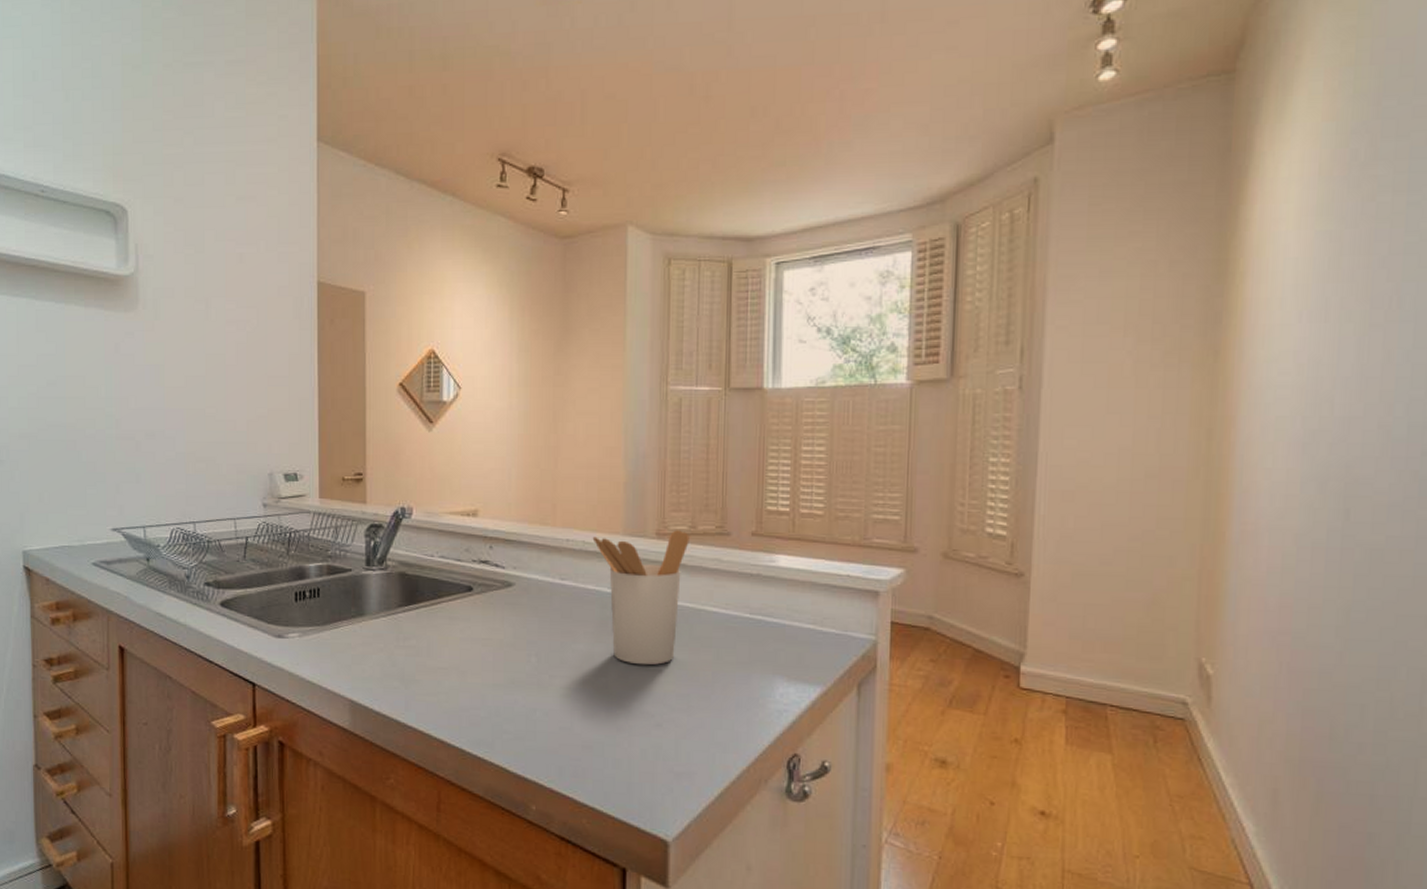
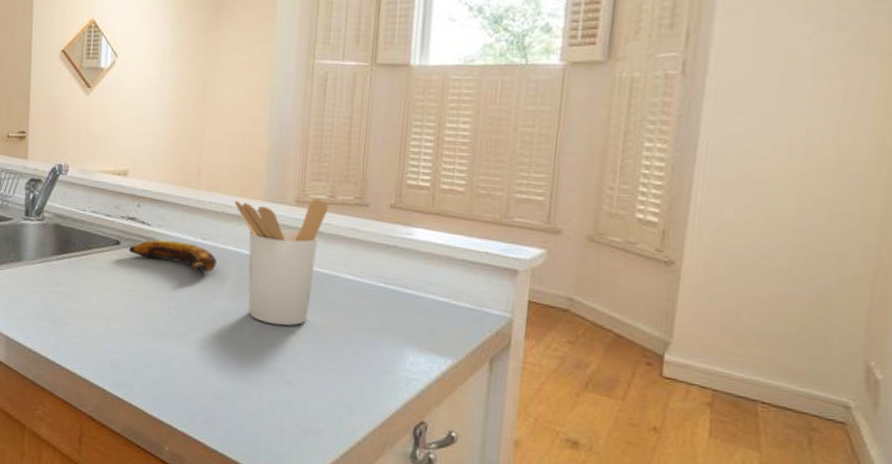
banana: none [482,583,577,615] -> present [128,239,216,273]

